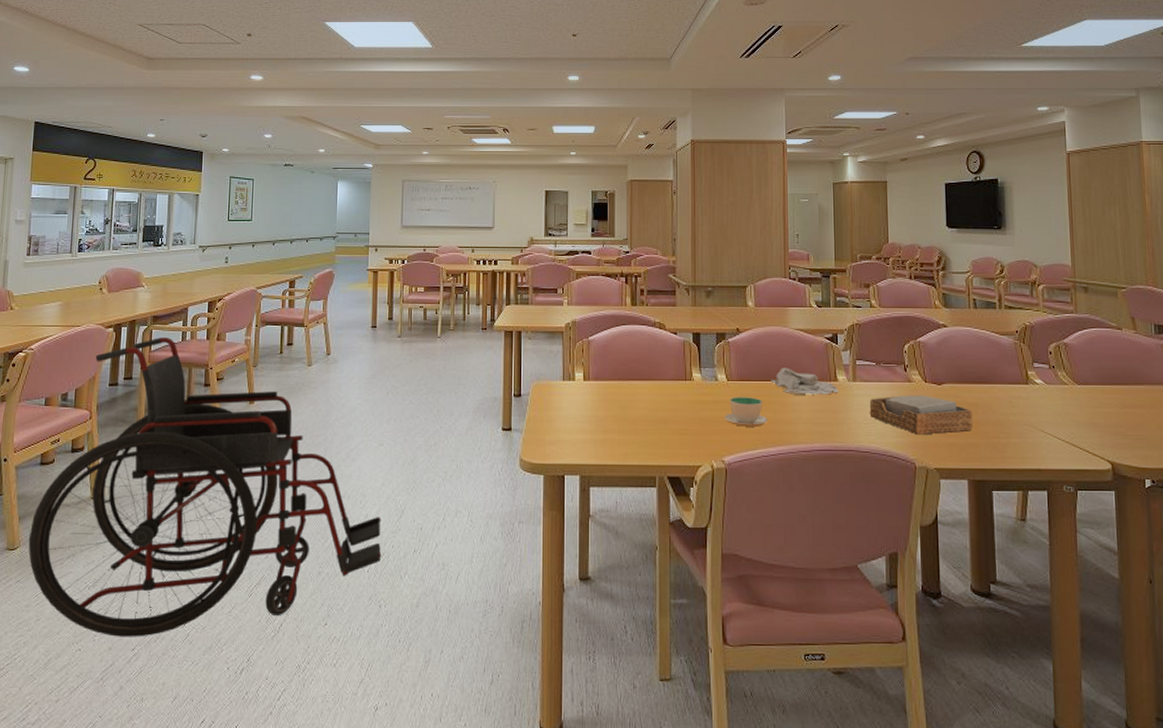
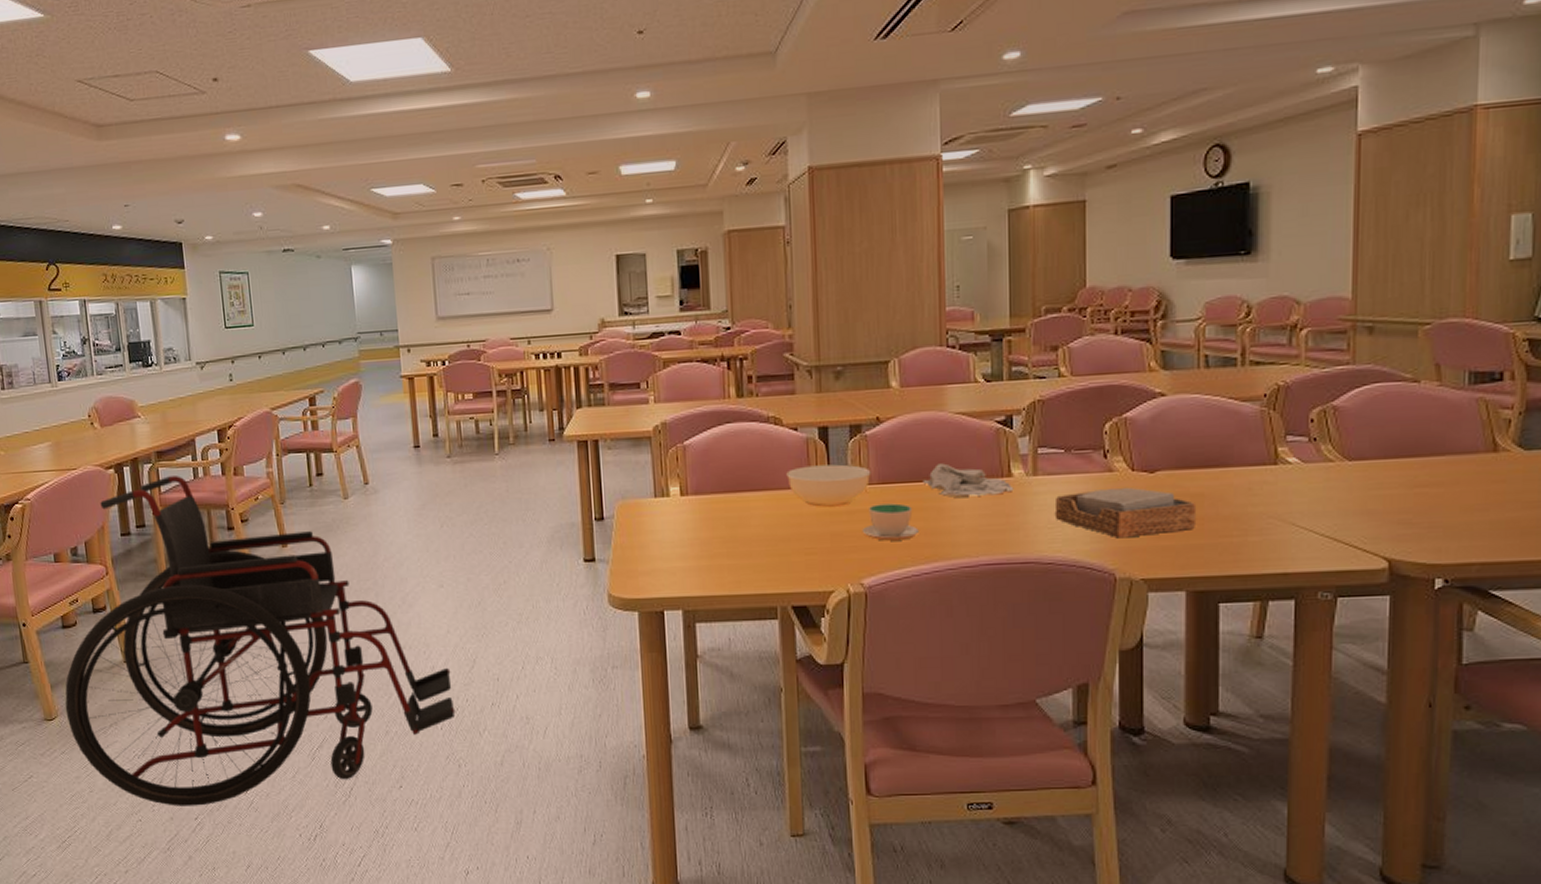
bowl: none [667,363,732,397] -> present [786,464,871,507]

